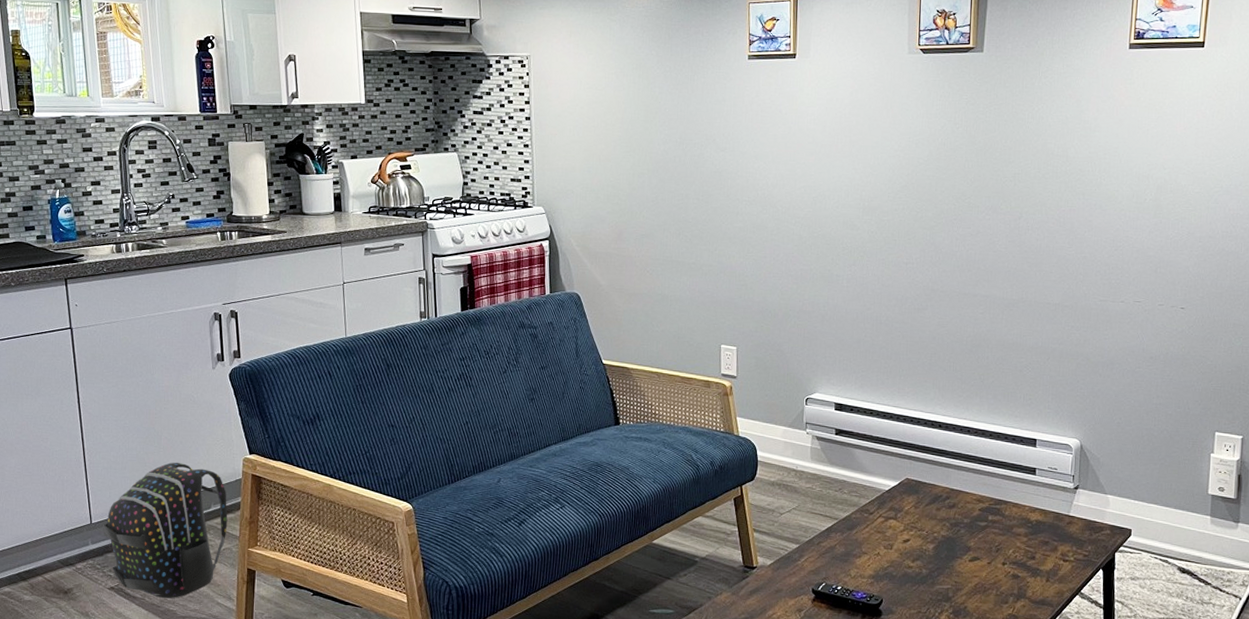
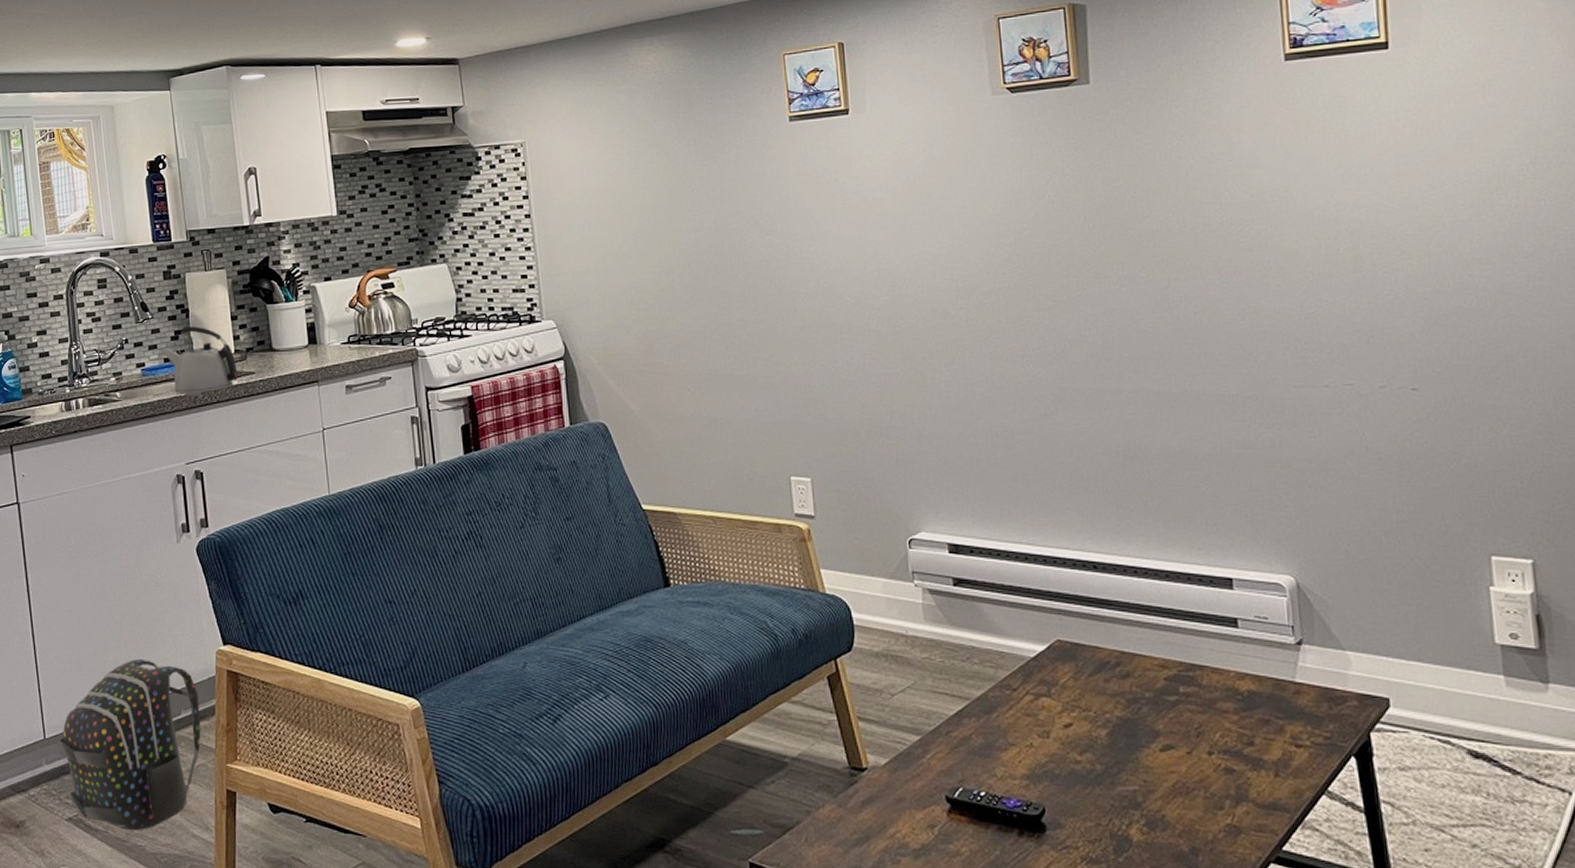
kettle: none [205,188,271,248] -> present [163,326,238,397]

